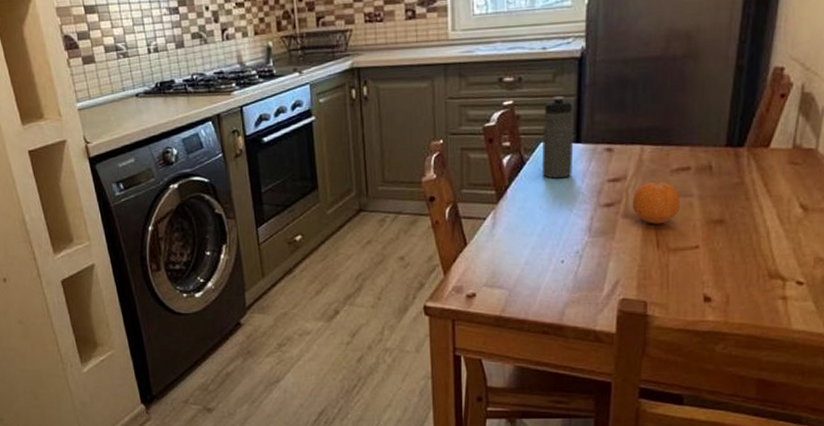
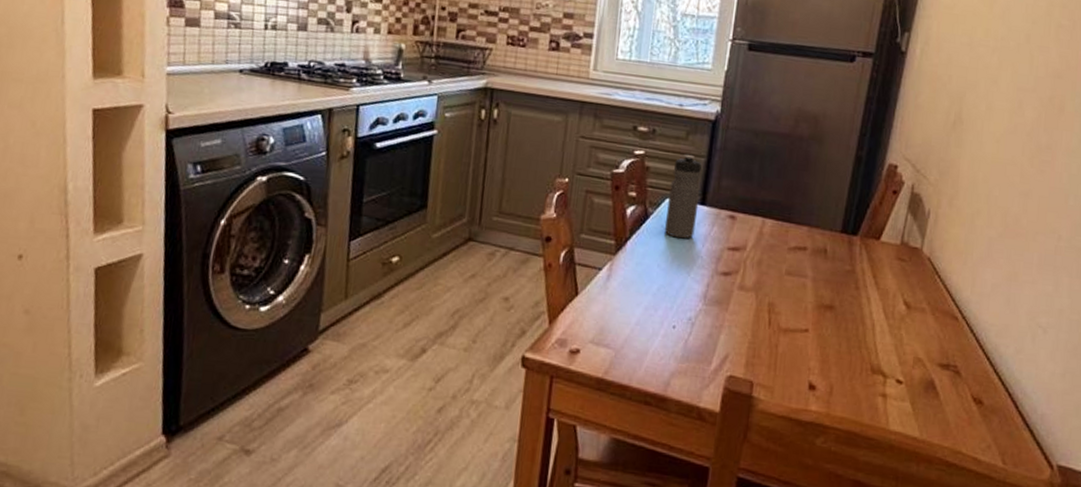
fruit: present [632,181,680,224] -> none [748,256,795,302]

